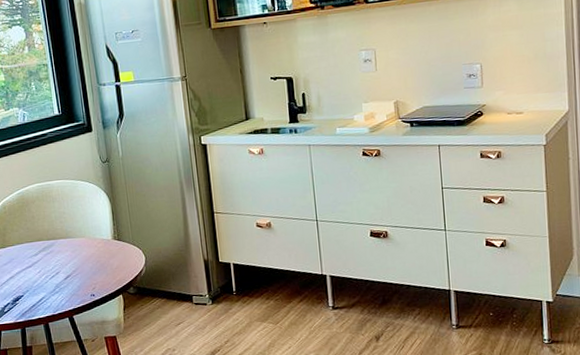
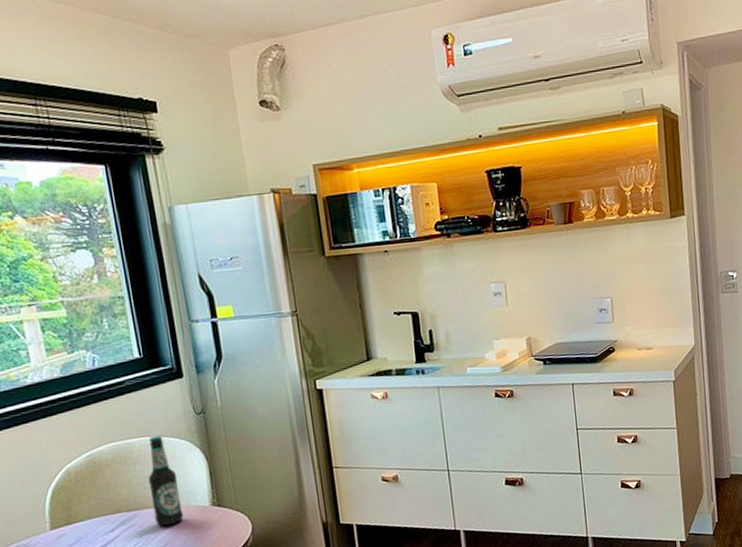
bottle: none [63,179,91,254] -> present [148,435,184,526]

